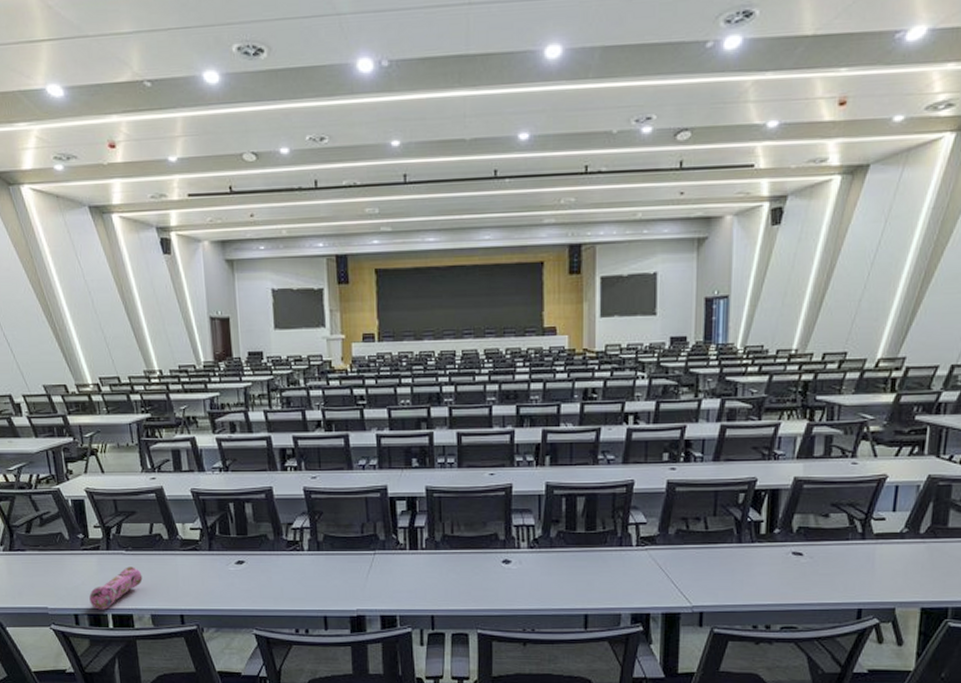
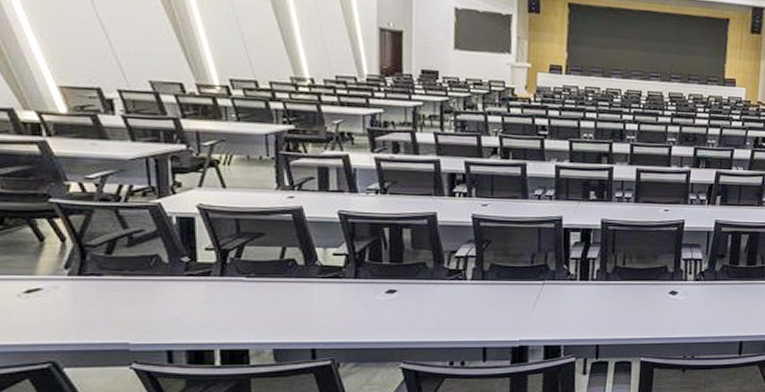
pencil case: present [89,566,143,610] -> none [191,295,266,345]

